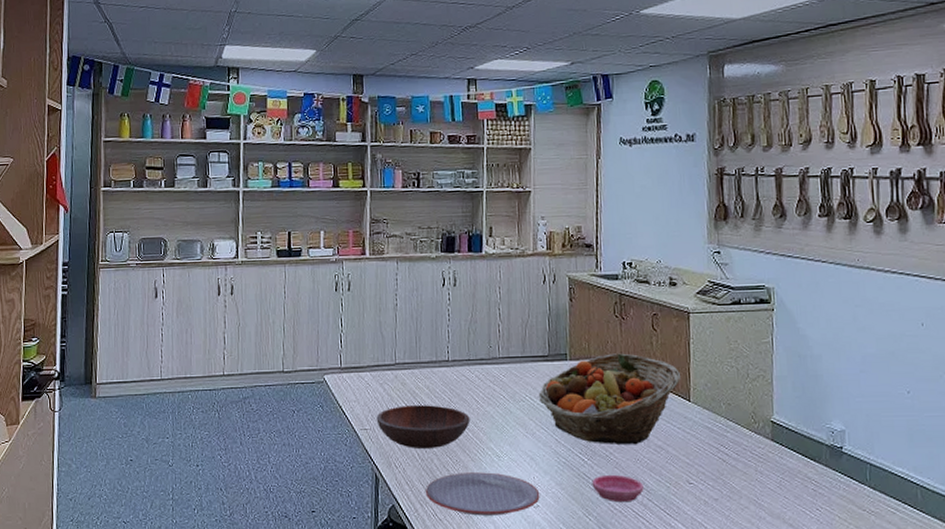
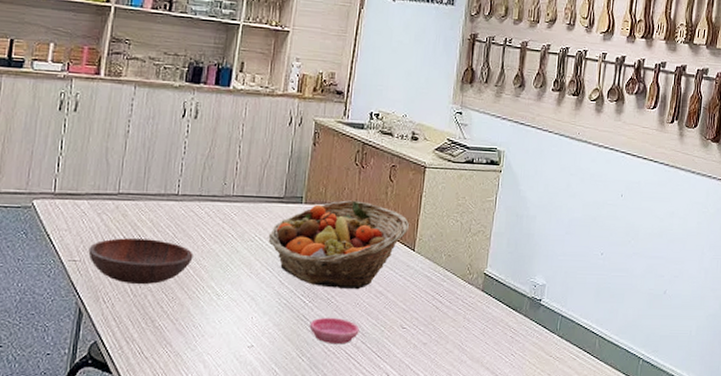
plate: present [425,472,540,516] -> none [133,310,256,355]

